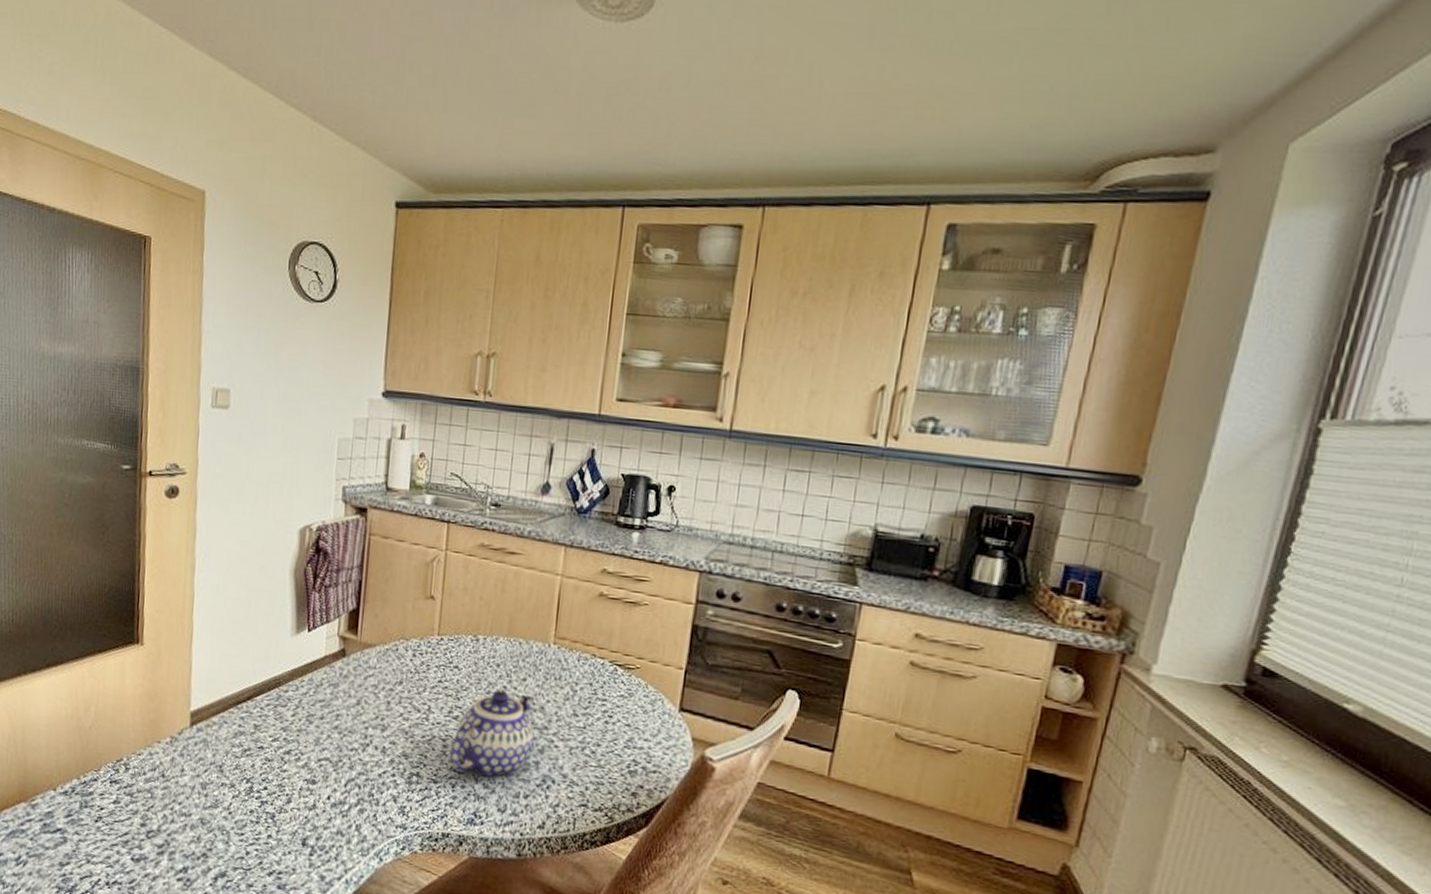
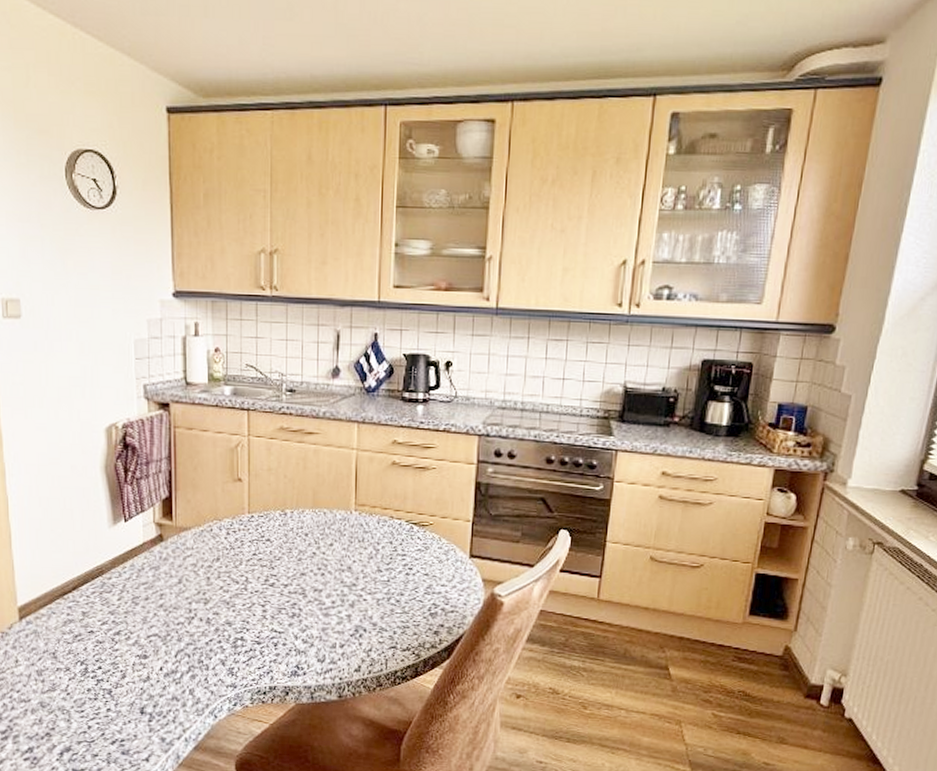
teapot: present [450,690,535,777] -> none [271,556,345,633]

